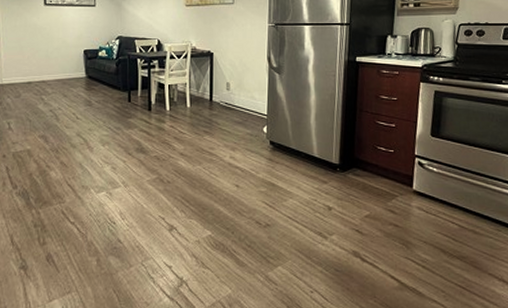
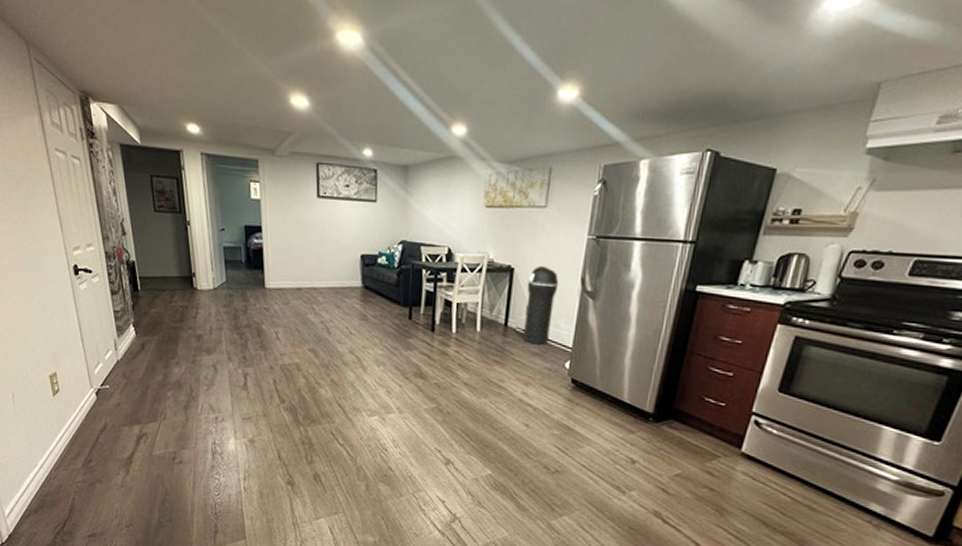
trash can: none [225,49,250,115] -> present [522,265,559,345]

